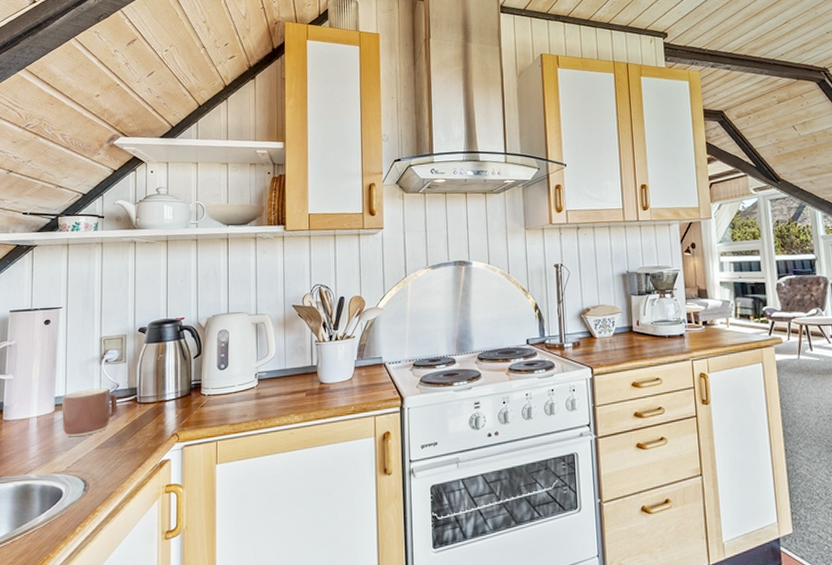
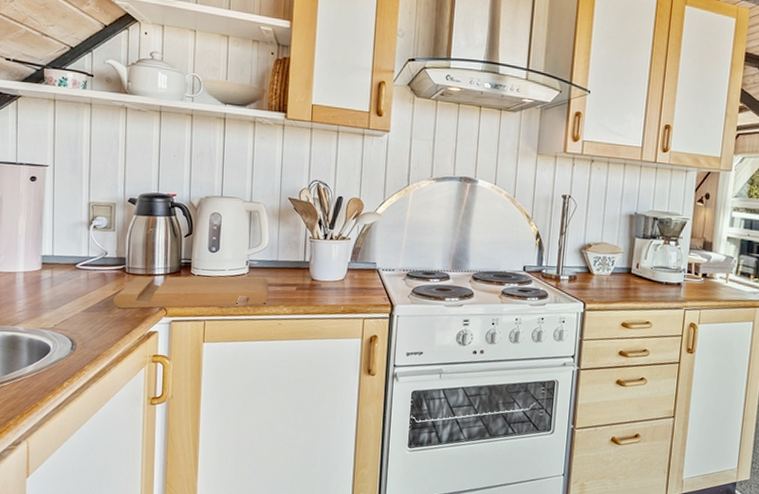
mug: present [62,388,118,437] -> none [49,252,106,298]
cutting board: none [125,386,279,441] -> present [113,275,269,309]

